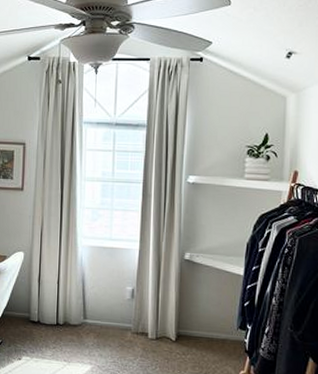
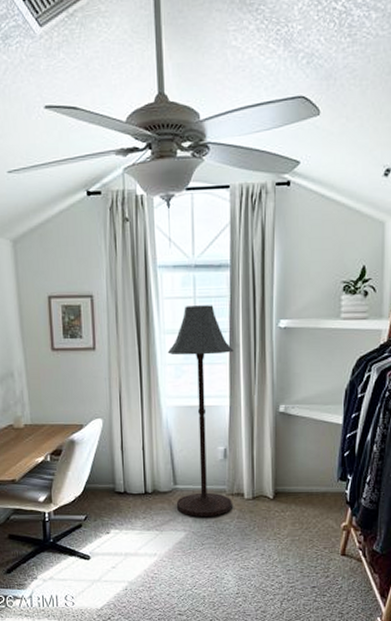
floor lamp: none [84,158,146,353] -> present [167,305,234,516]

